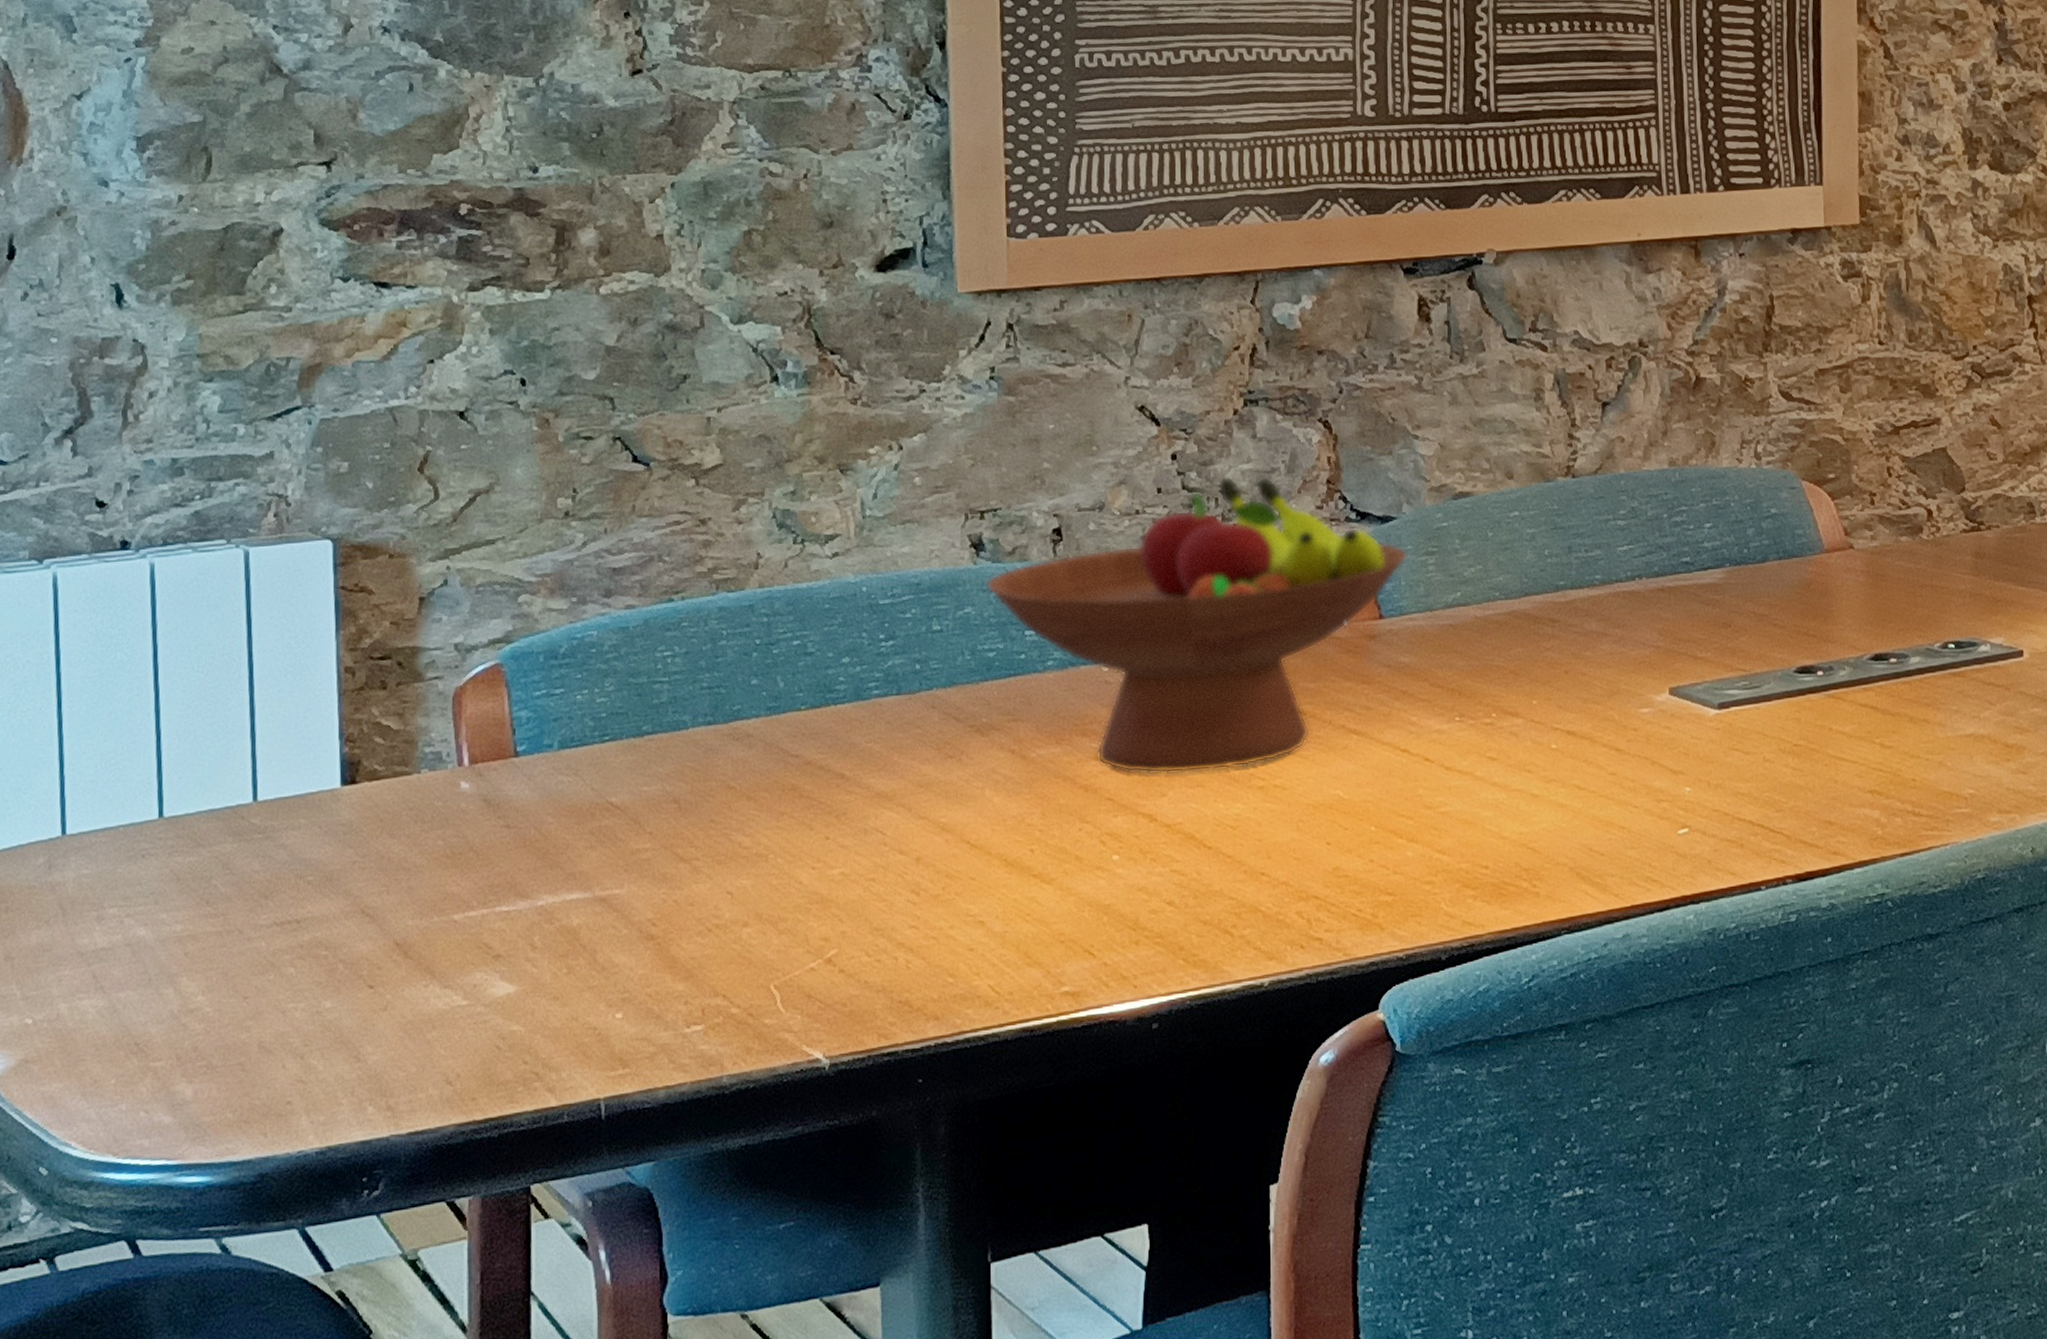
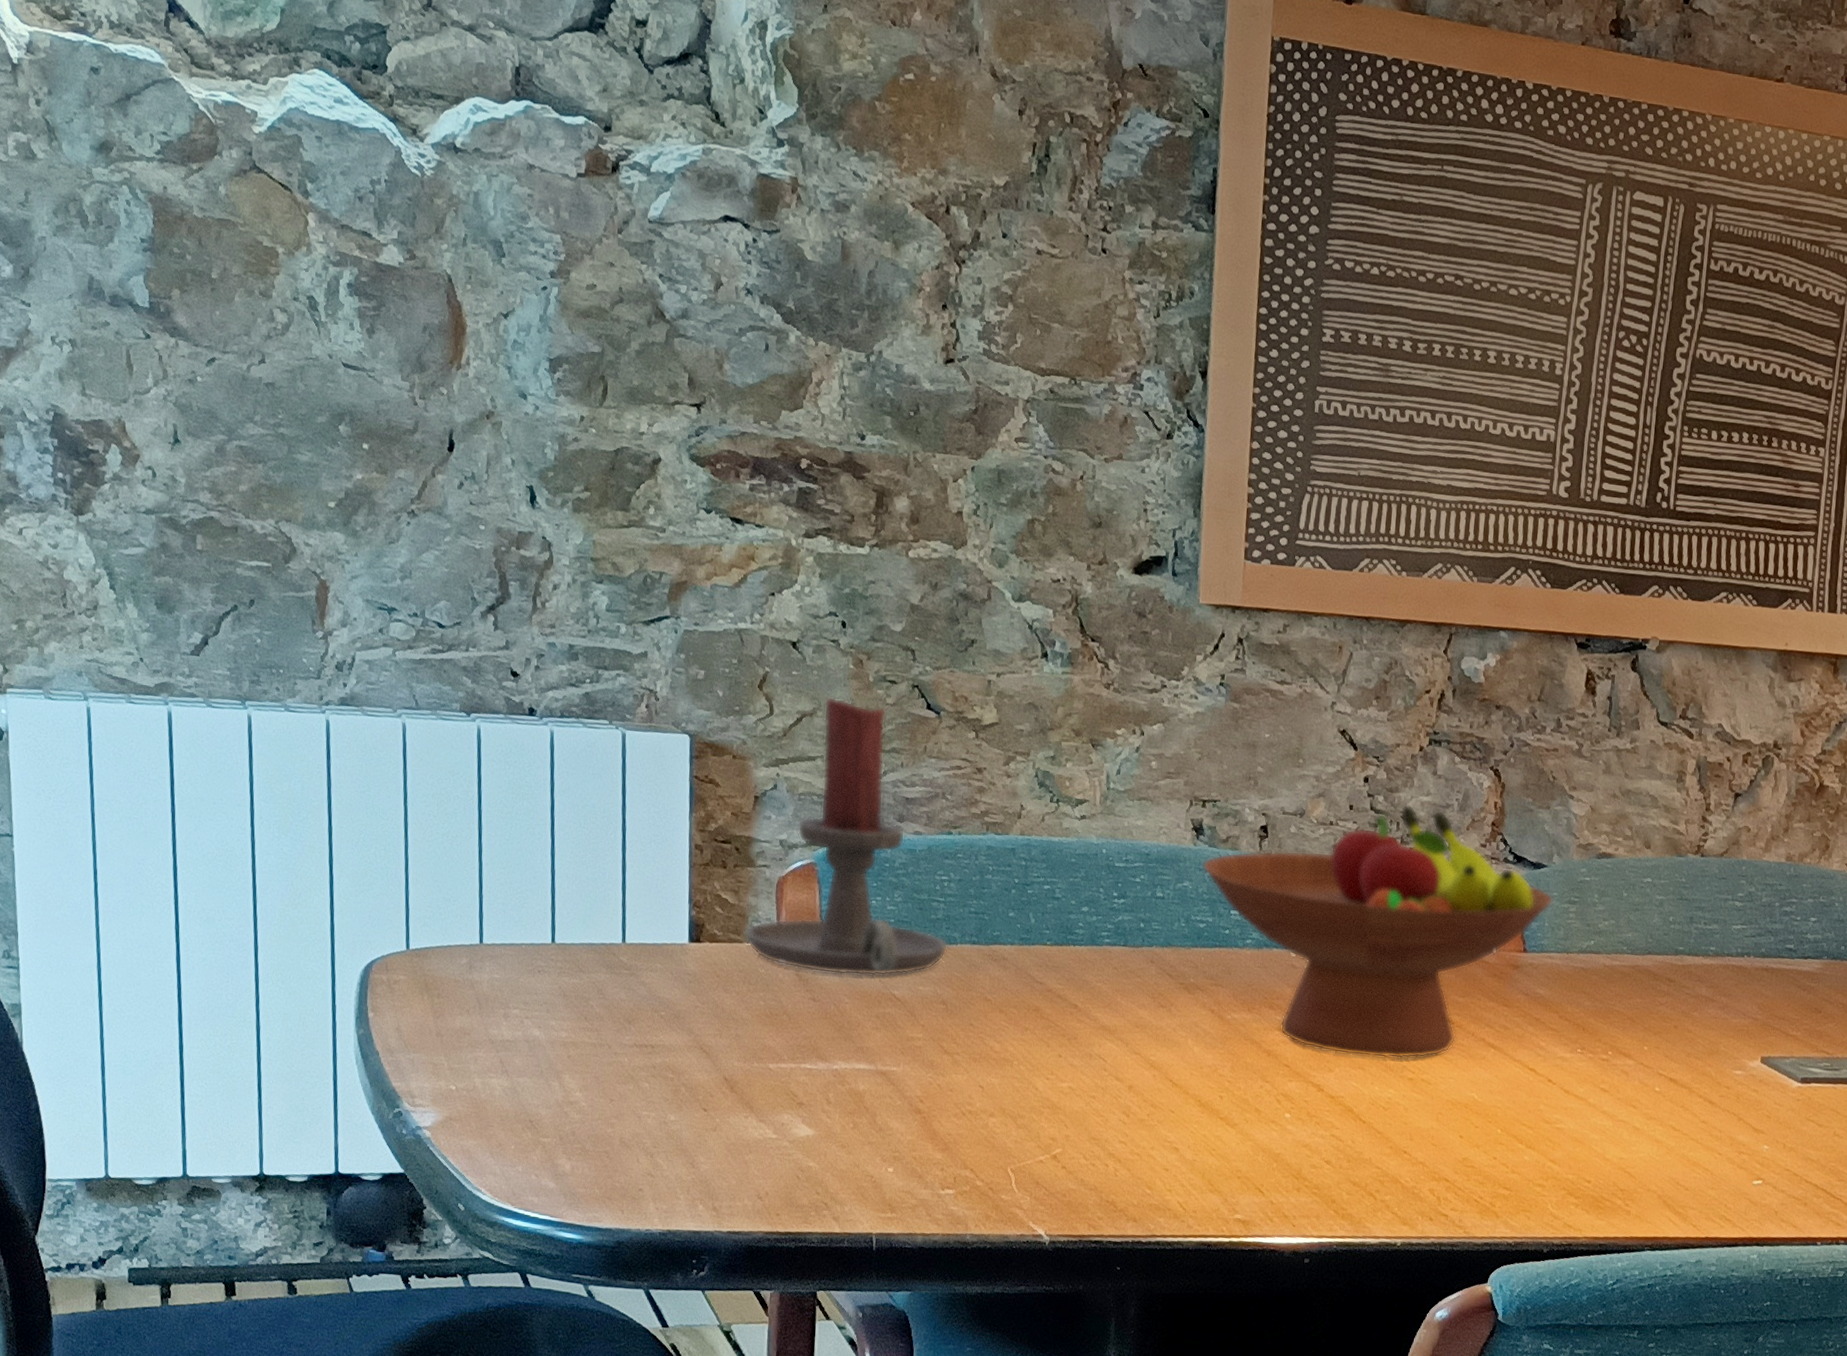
candle holder: none [414,464,677,794] -> present [744,696,948,976]

